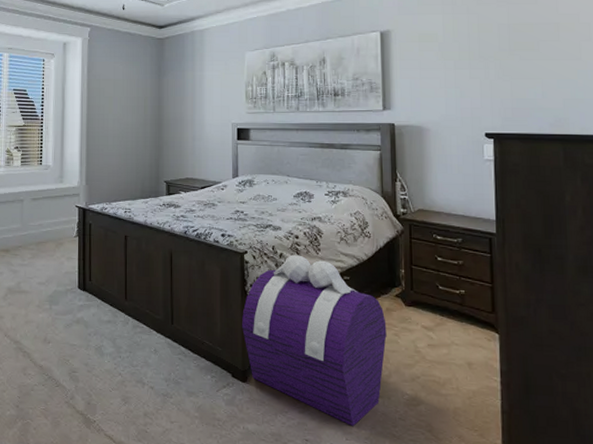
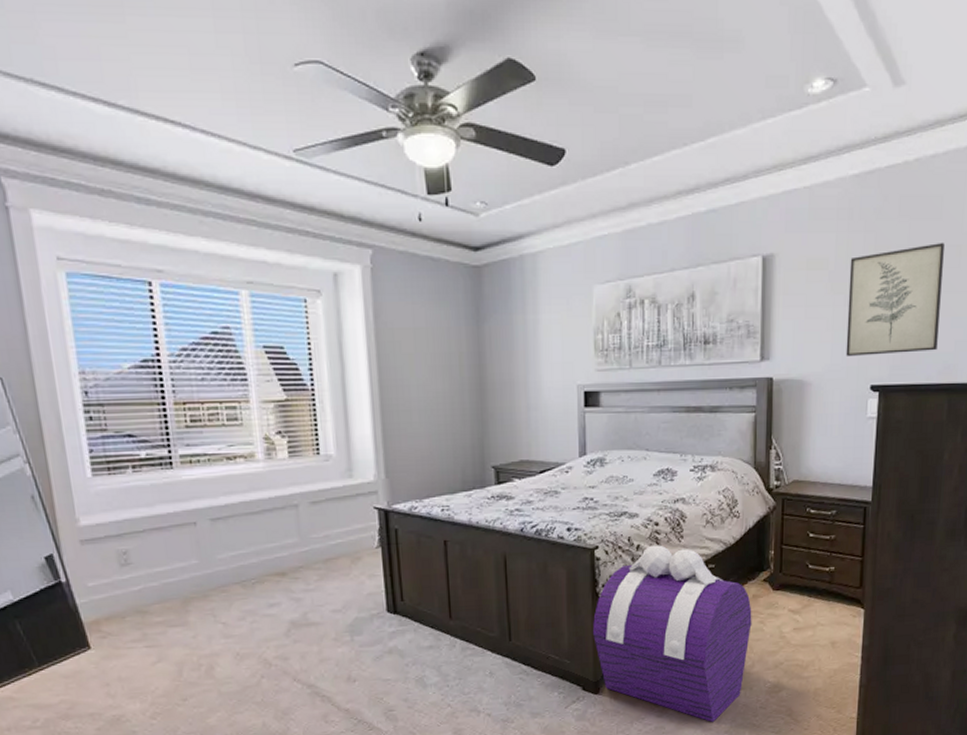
wall art: none [456,21,546,109] -> present [846,242,944,356]

